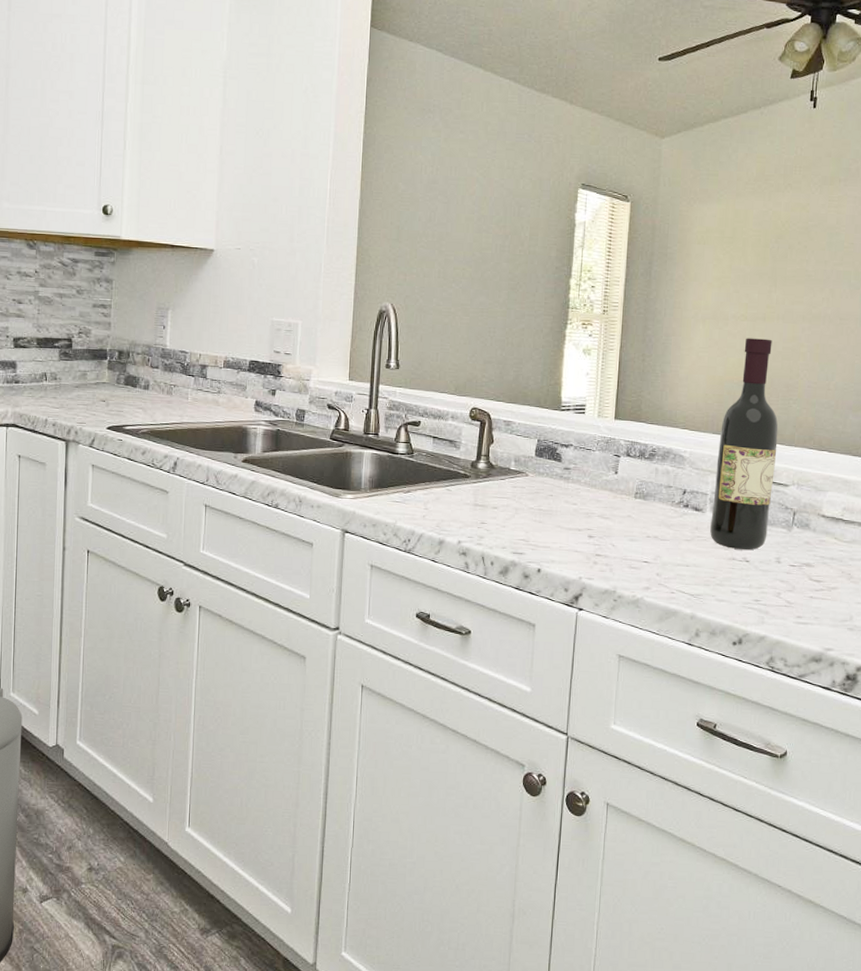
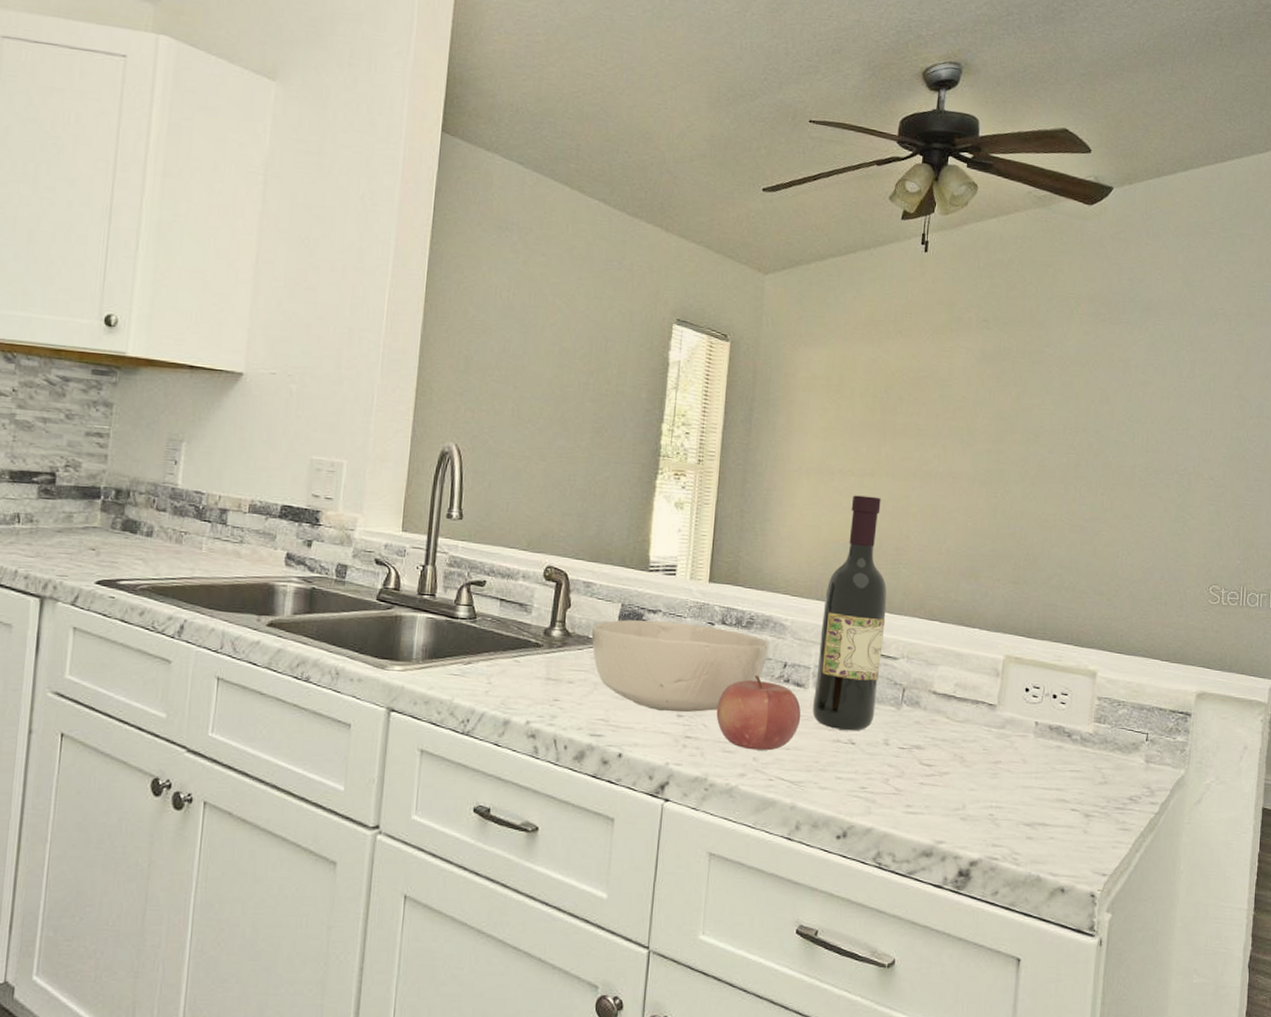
bowl: none [512,453,670,534] -> present [591,619,769,713]
fruit: none [623,500,700,567] -> present [716,674,801,751]

